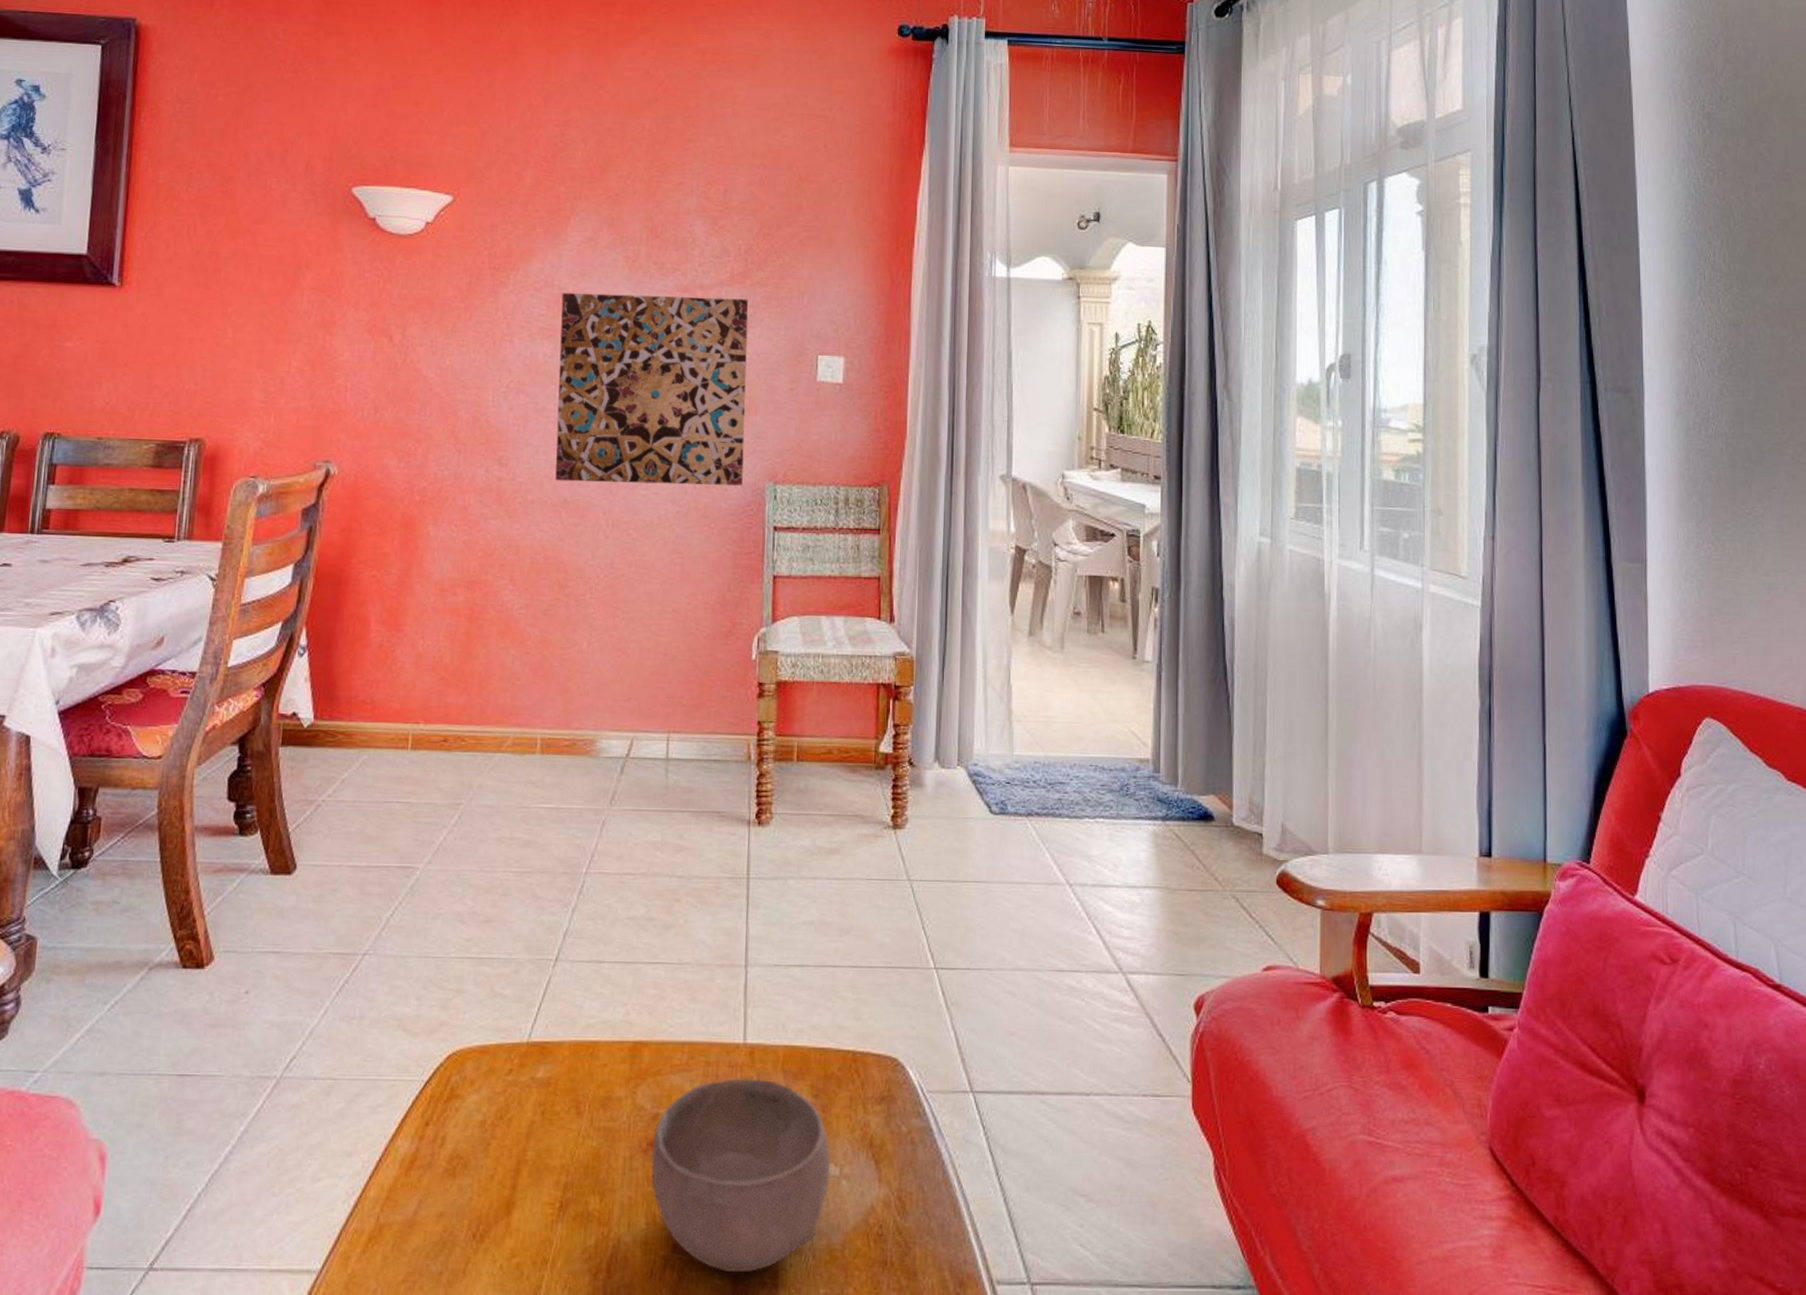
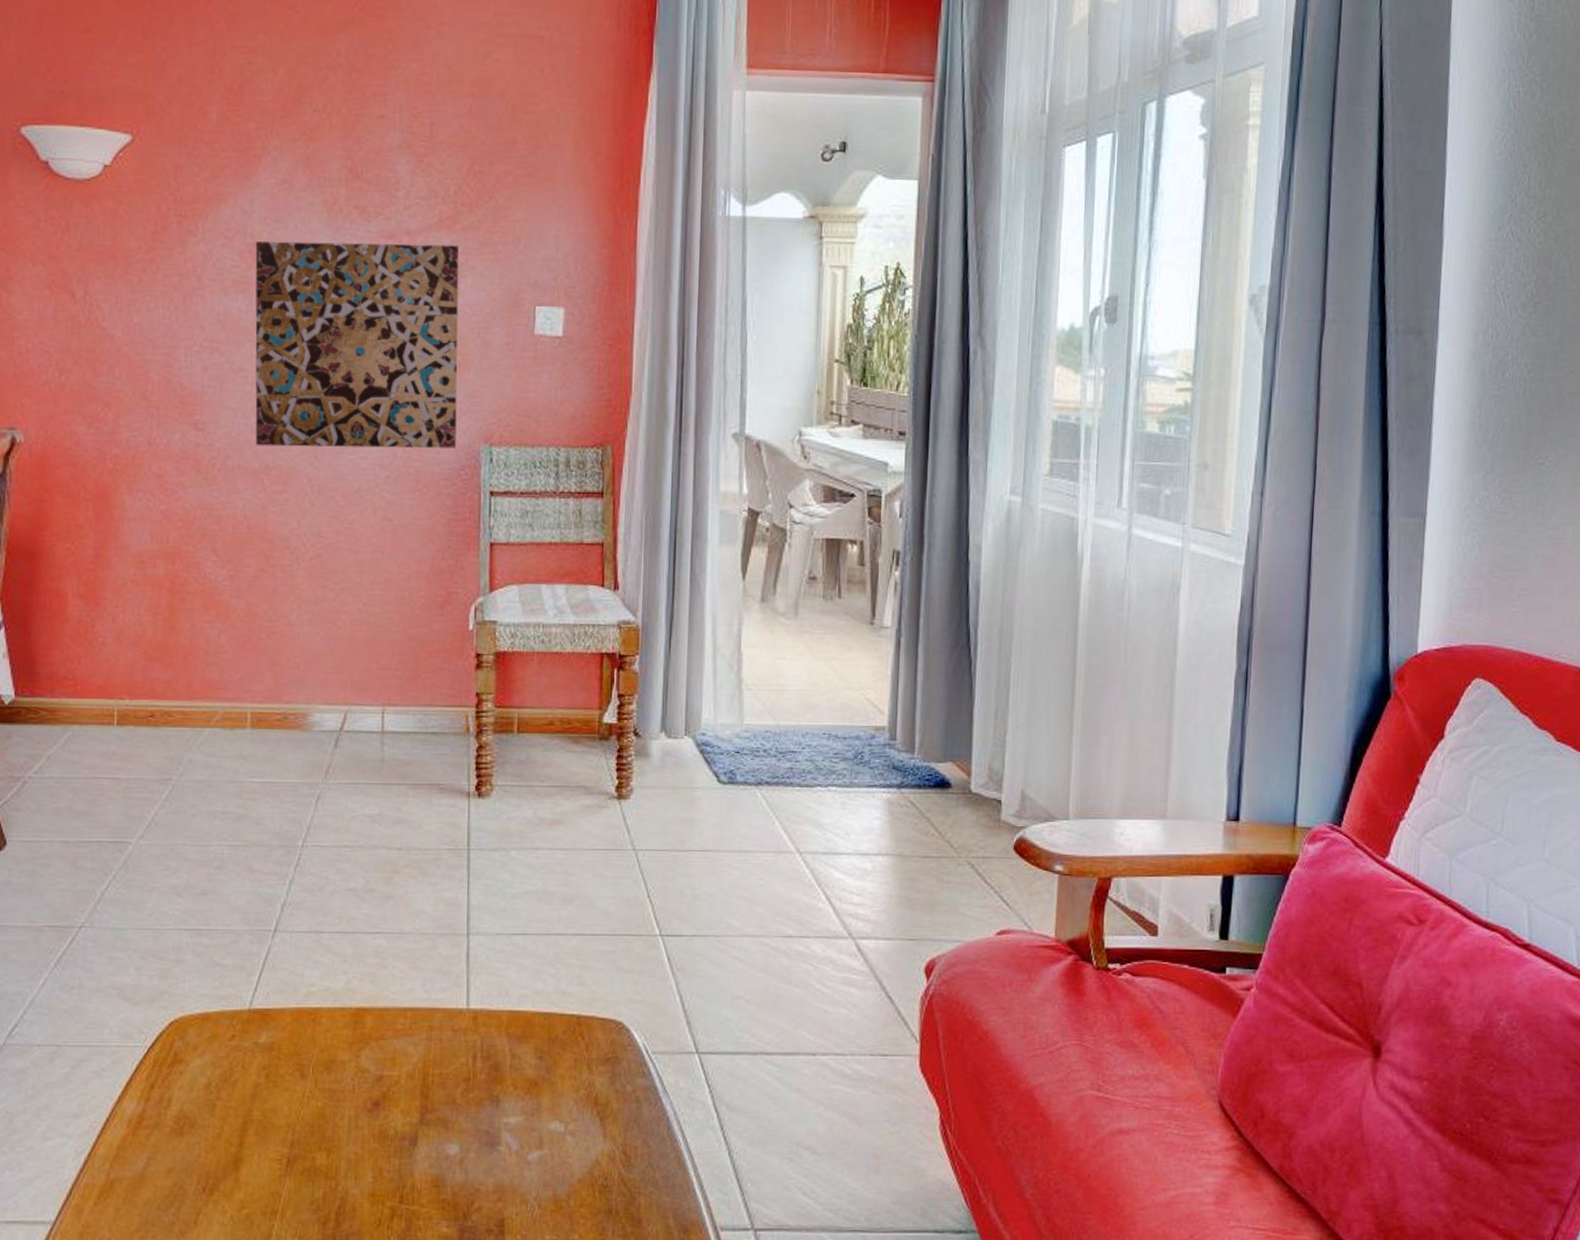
bowl: present [650,1077,830,1273] -> none [376,1041,555,1222]

